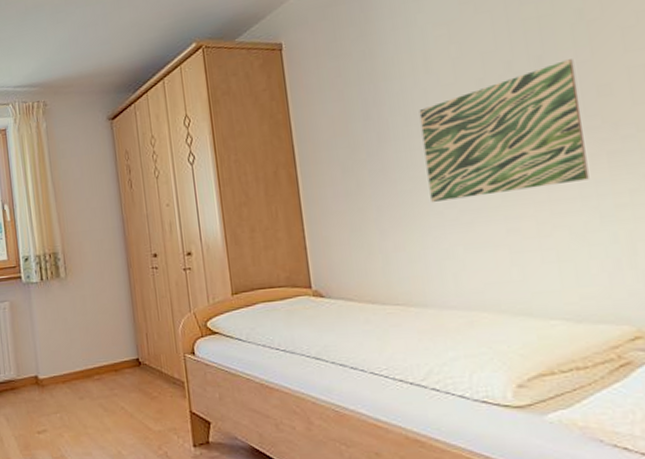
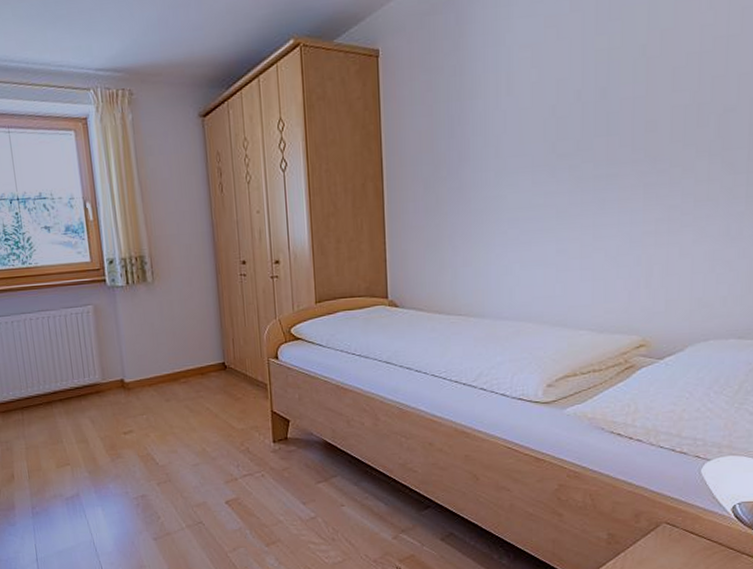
wall art: present [419,59,589,202] -> none [497,94,631,222]

